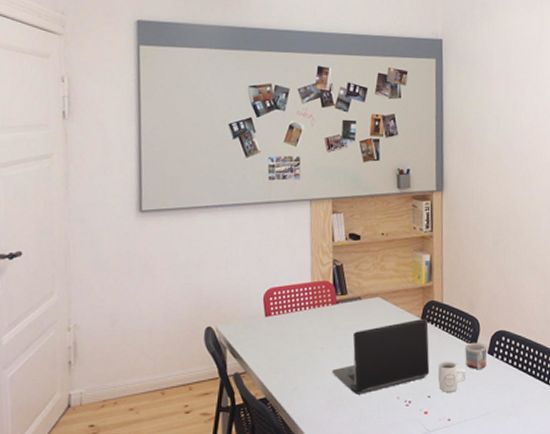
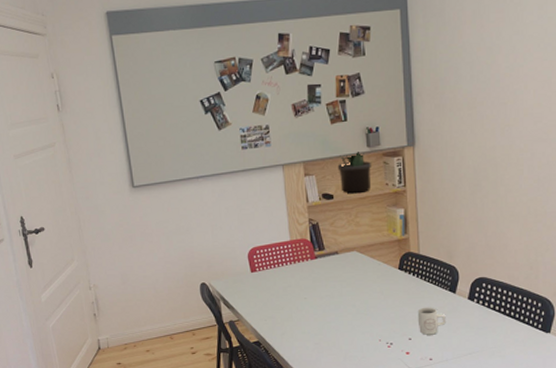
laptop computer: present [332,318,430,394] -> none [316,268,410,338]
planter: none [368,192,400,236] -> present [339,152,371,194]
mug: present [465,342,487,369] -> none [444,289,467,314]

